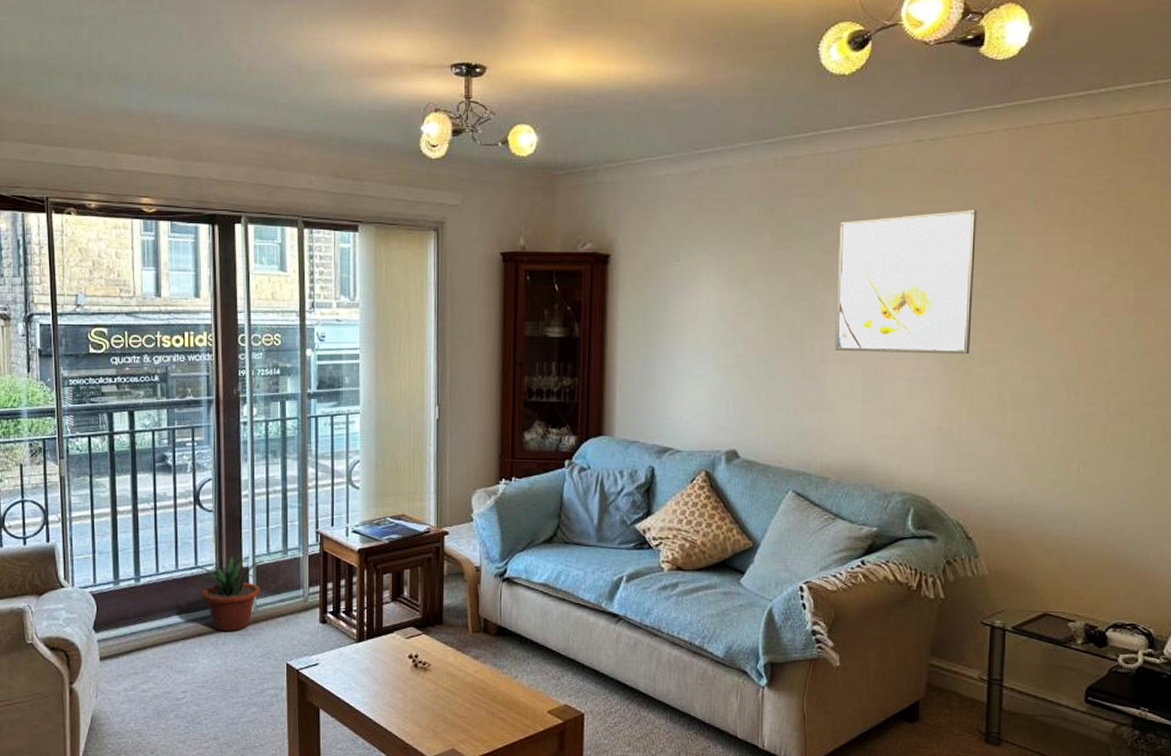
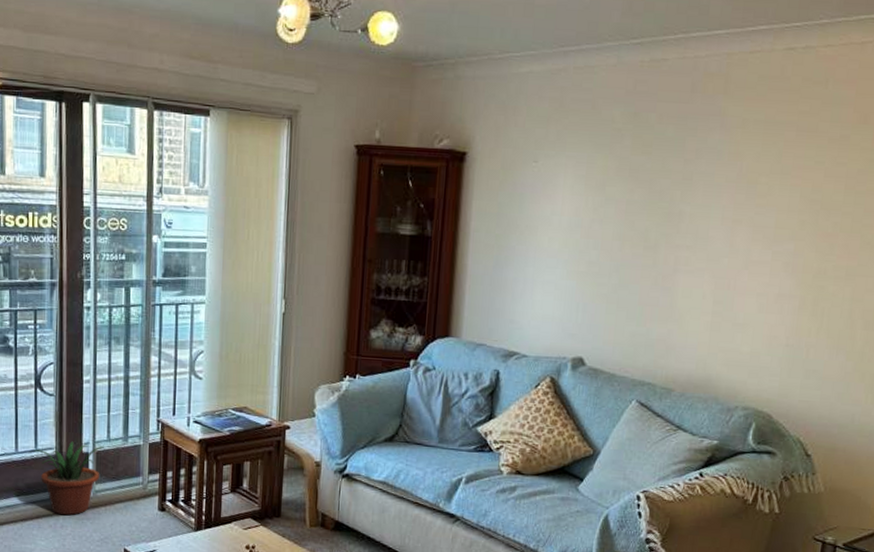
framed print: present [835,208,977,354] -> none [689,122,844,271]

